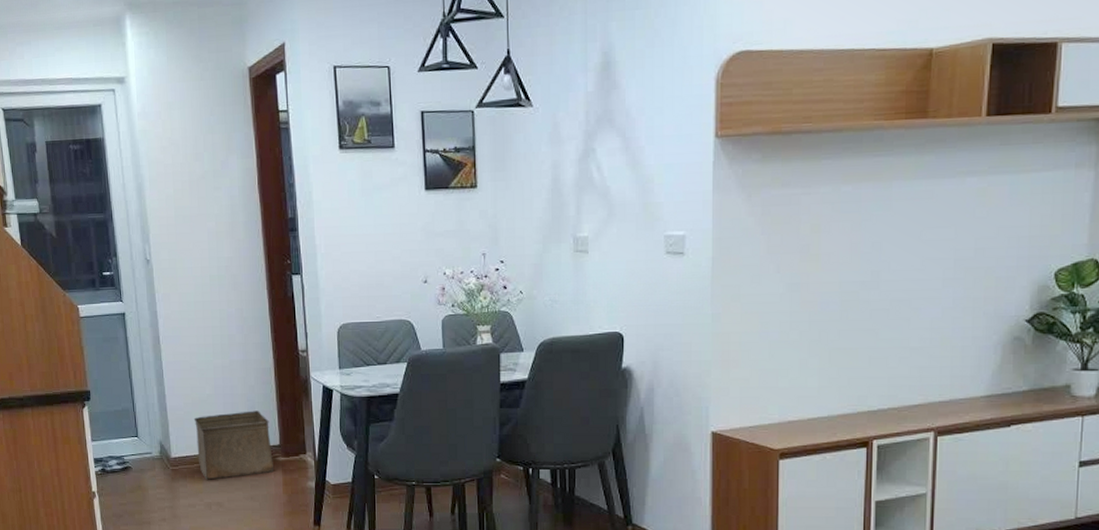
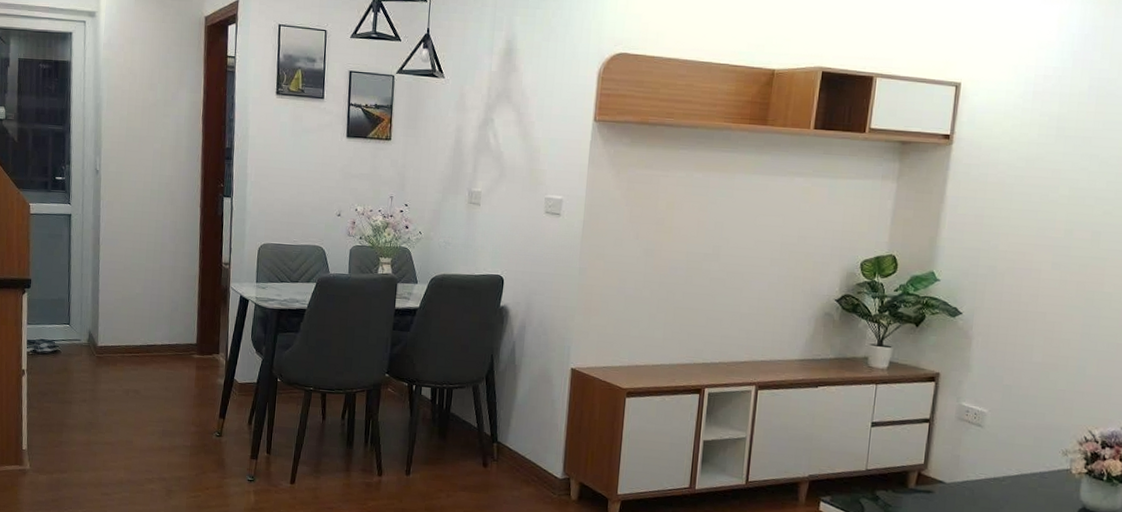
storage bin: present [193,411,275,480] -> none [121,311,189,369]

